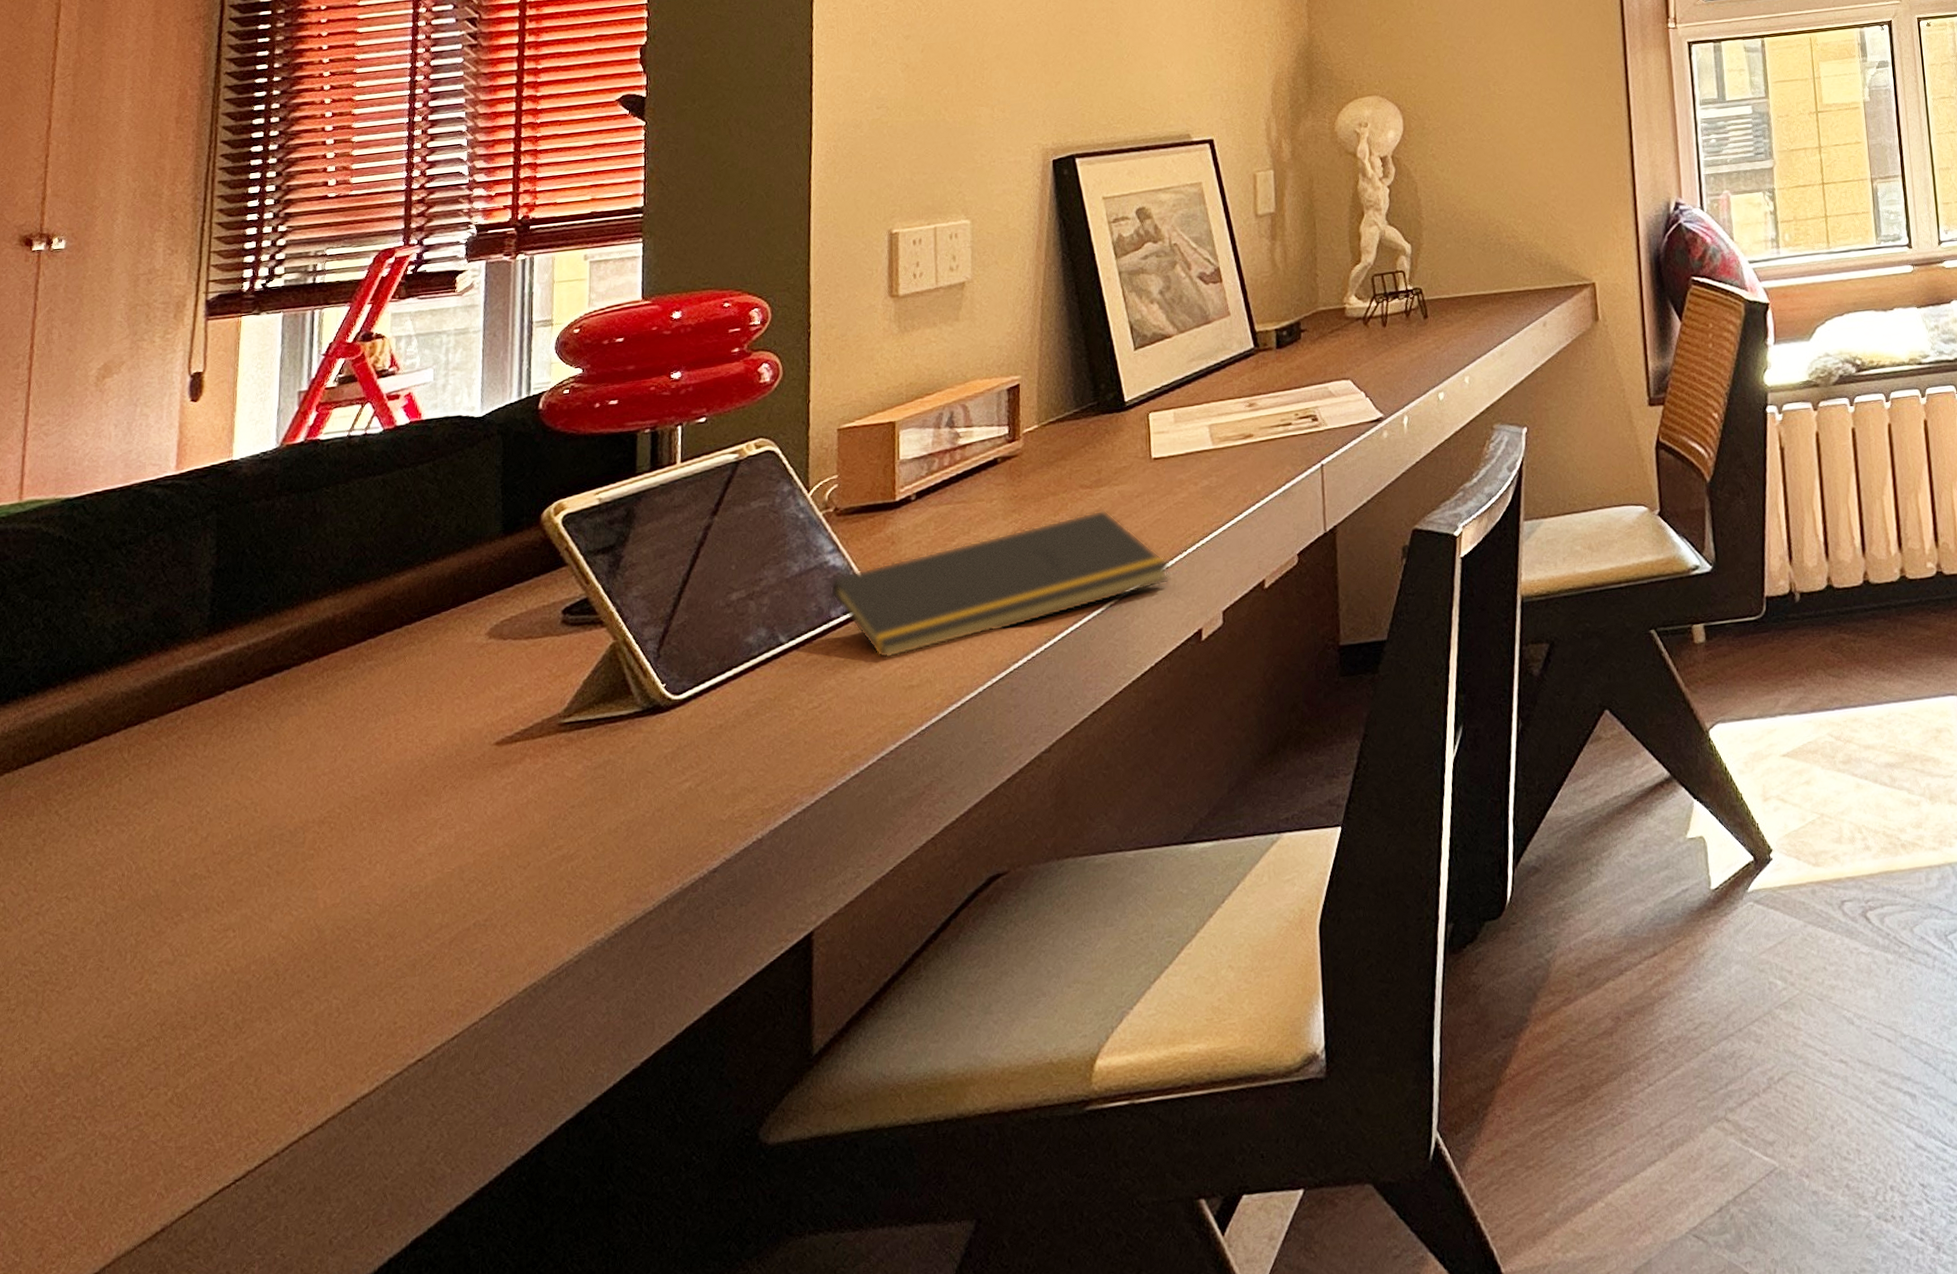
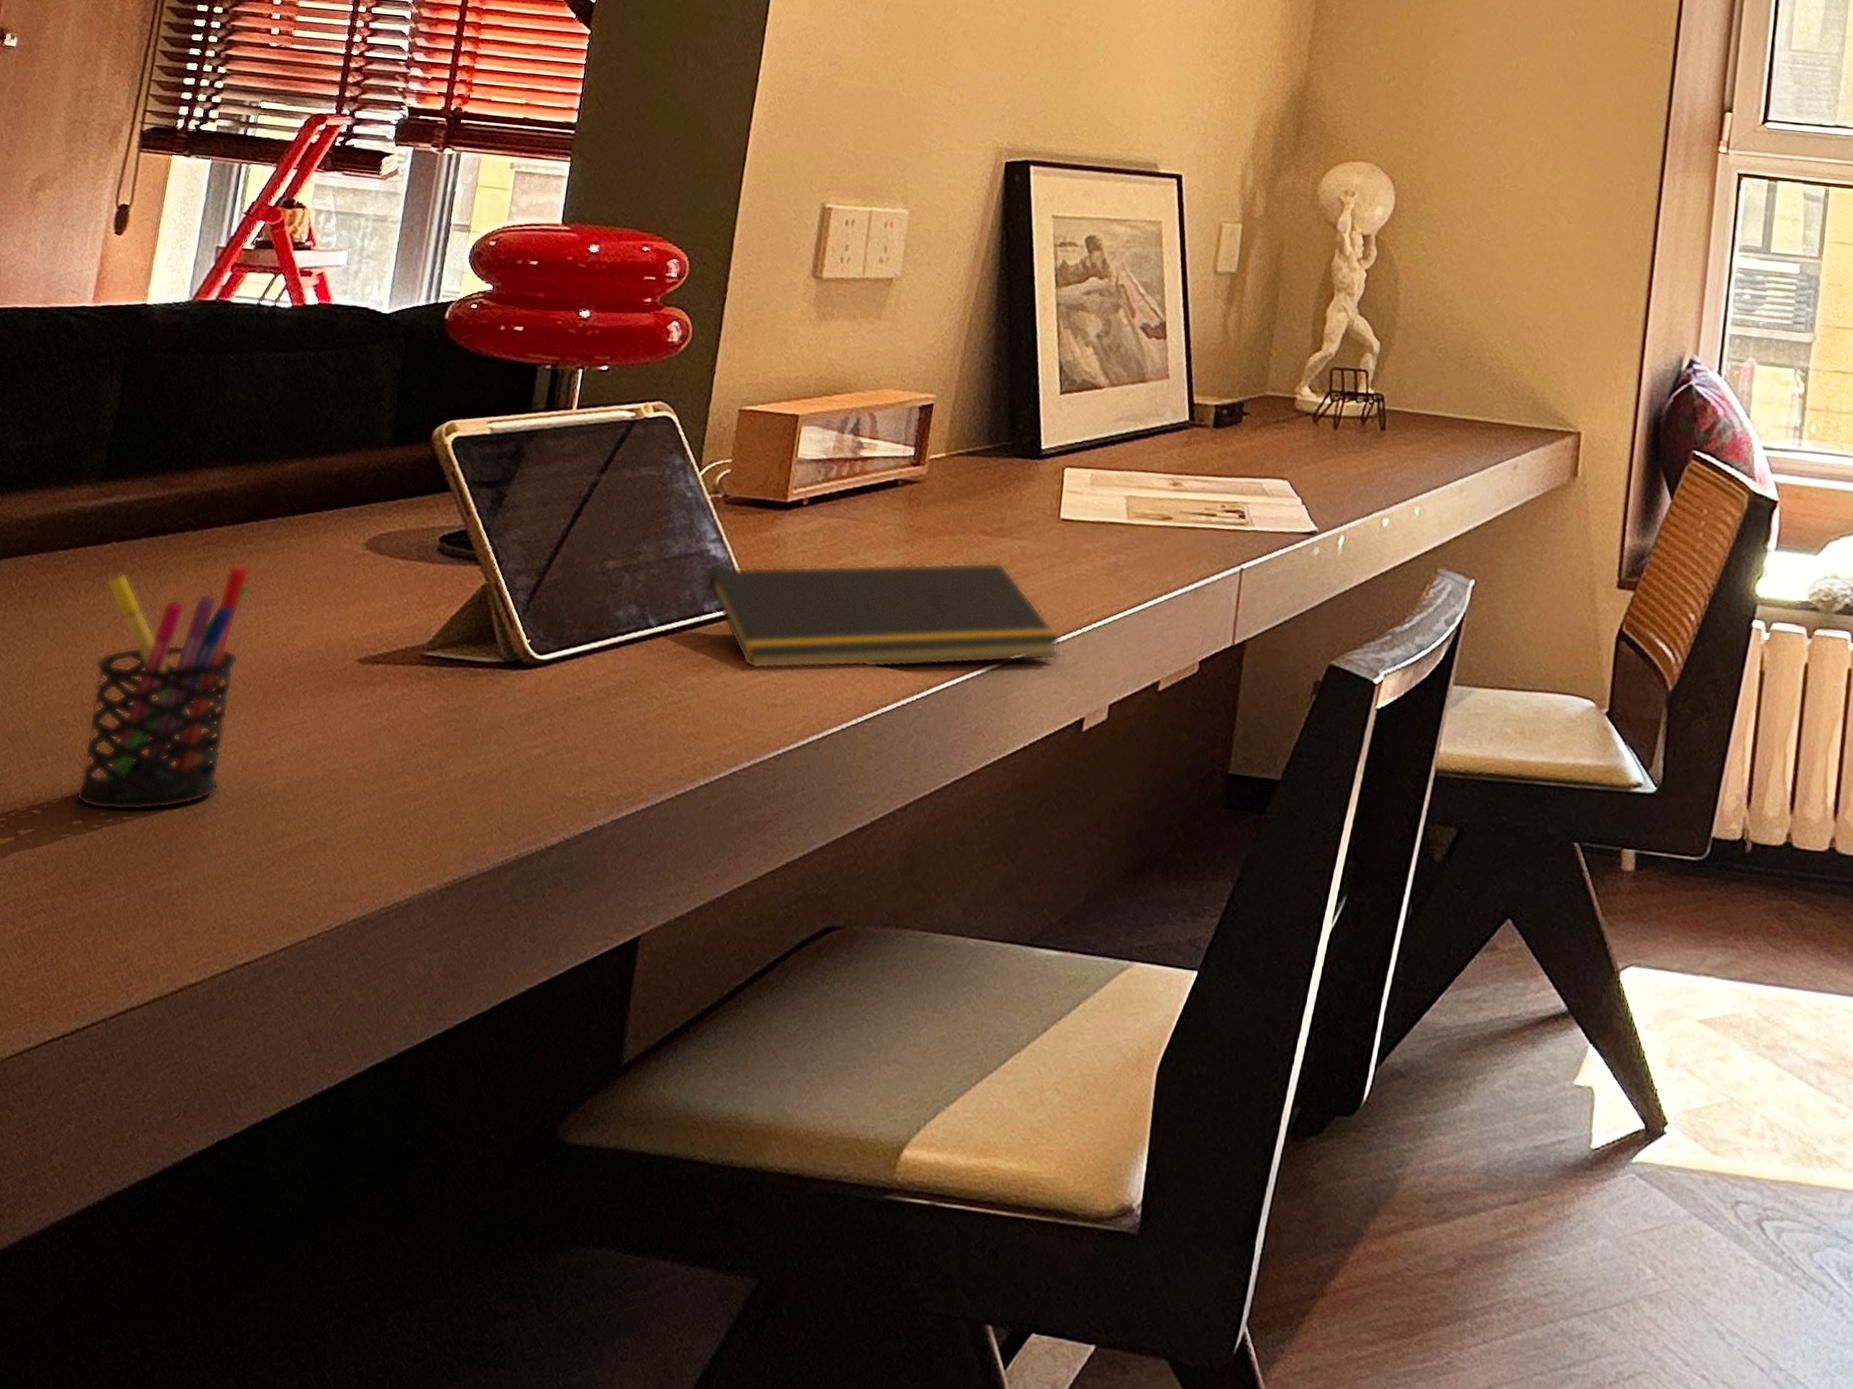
pen holder: none [218,681,375,952] -> present [75,564,250,812]

